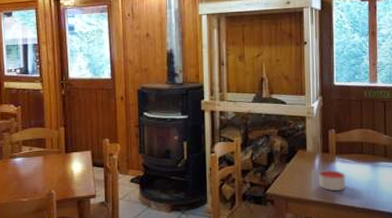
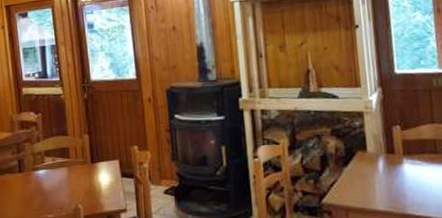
candle: present [318,169,346,192] -> none [383,173,419,199]

